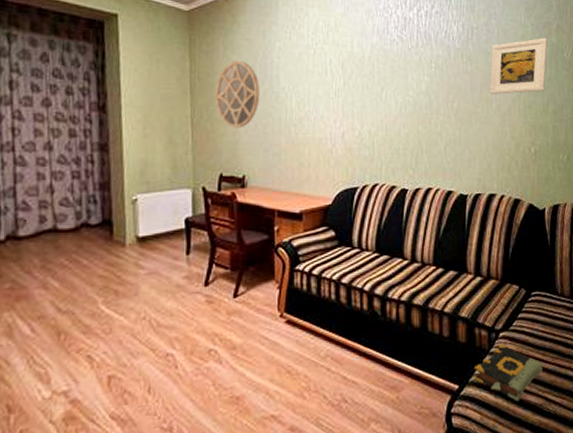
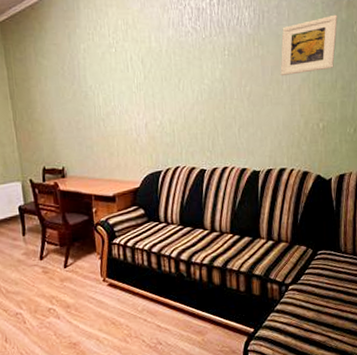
home mirror: present [216,61,260,129] -> none [32,65,71,127]
book: present [474,343,543,401] -> none [267,294,326,340]

